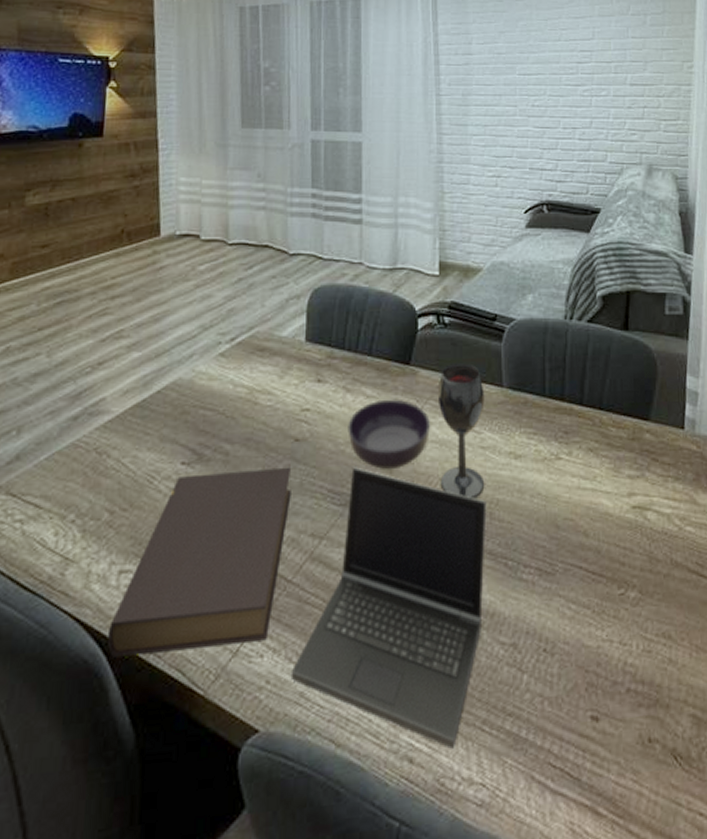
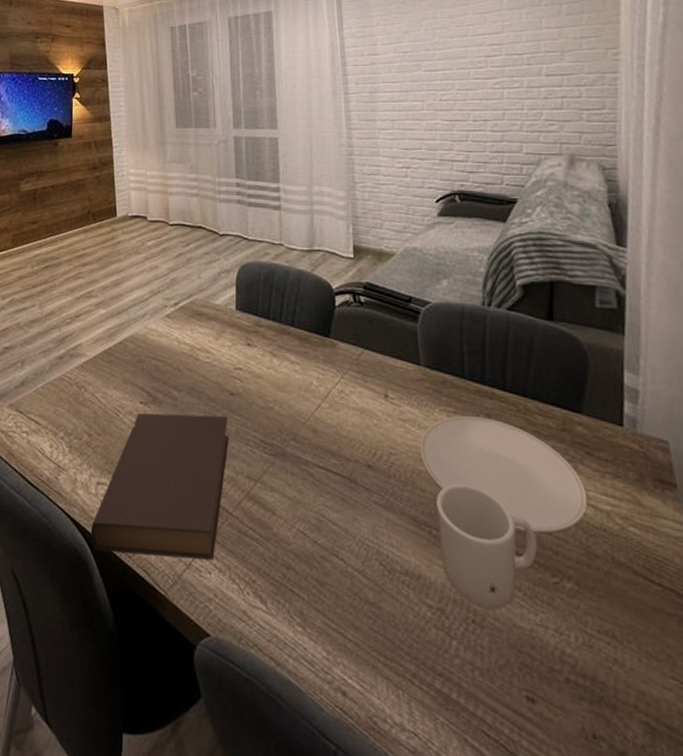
laptop computer: present [290,467,487,749] -> none [234,423,409,693]
bowl: present [348,399,430,470] -> none [275,366,350,430]
wine glass: present [437,362,485,499] -> none [356,338,406,466]
plate: none [500,435,652,548] -> present [420,415,588,534]
mug: none [514,506,607,634] -> present [436,483,538,610]

